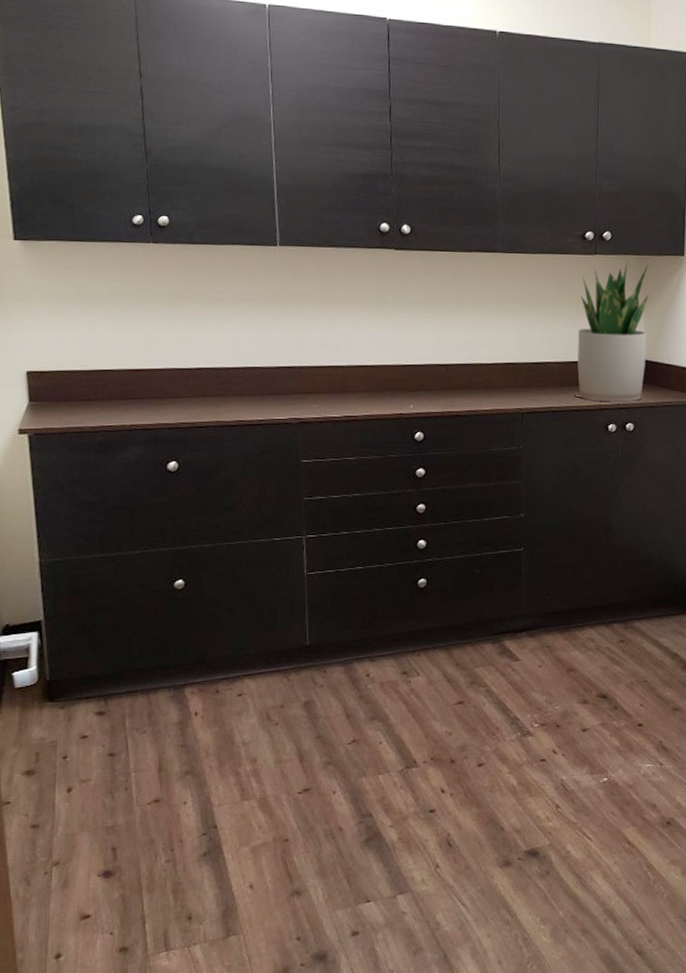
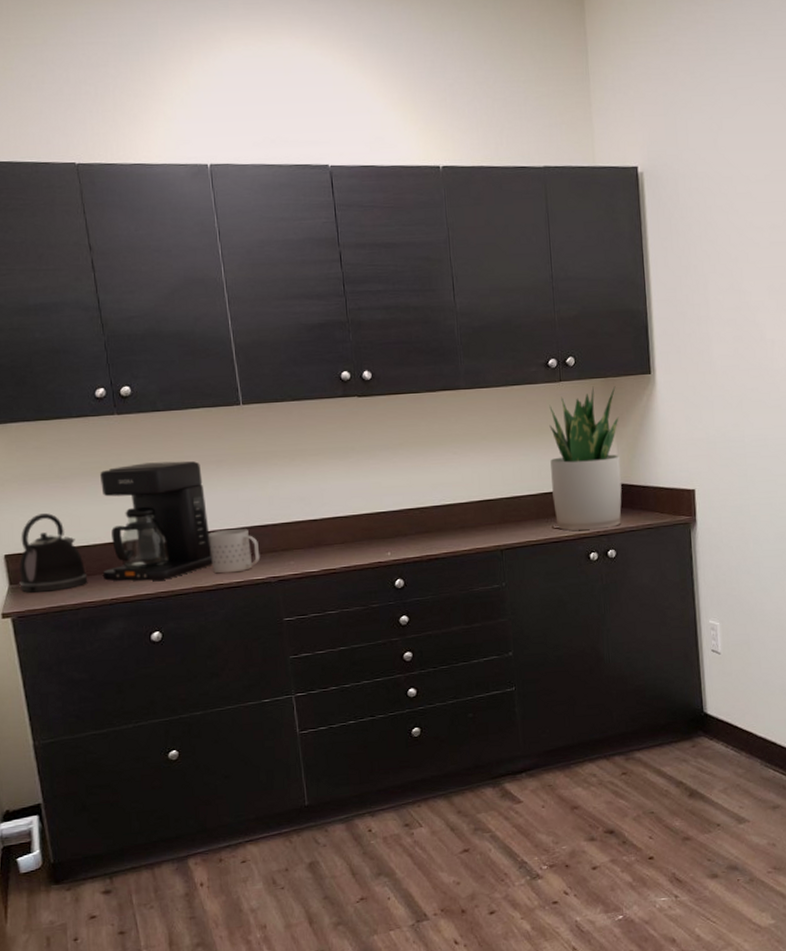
kettle: none [39,334,109,412] -> present [19,513,88,593]
coffee maker: none [124,293,236,411] -> present [100,460,213,581]
mug: none [233,367,284,411] -> present [208,528,260,574]

